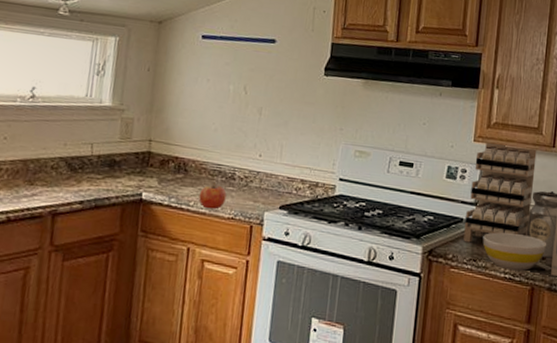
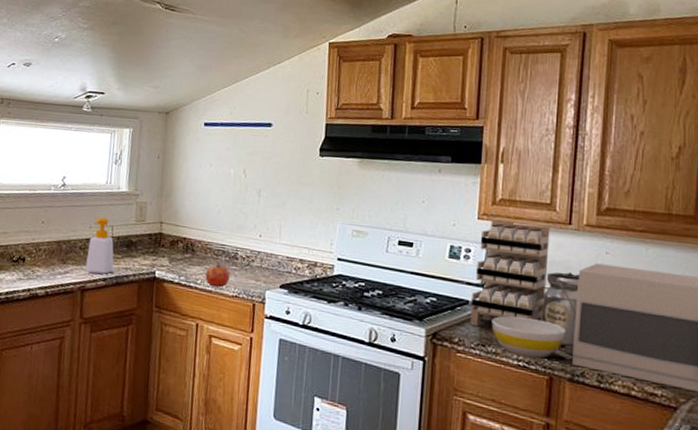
soap bottle: none [57,133,94,197] -> present [85,217,114,274]

